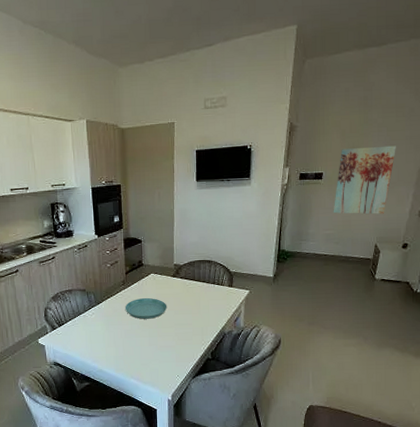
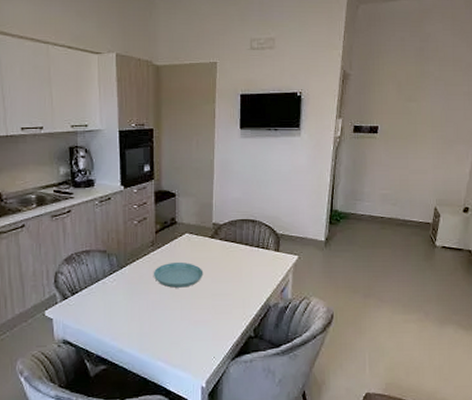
wall art: present [333,145,396,215] -> none [389,100,454,174]

